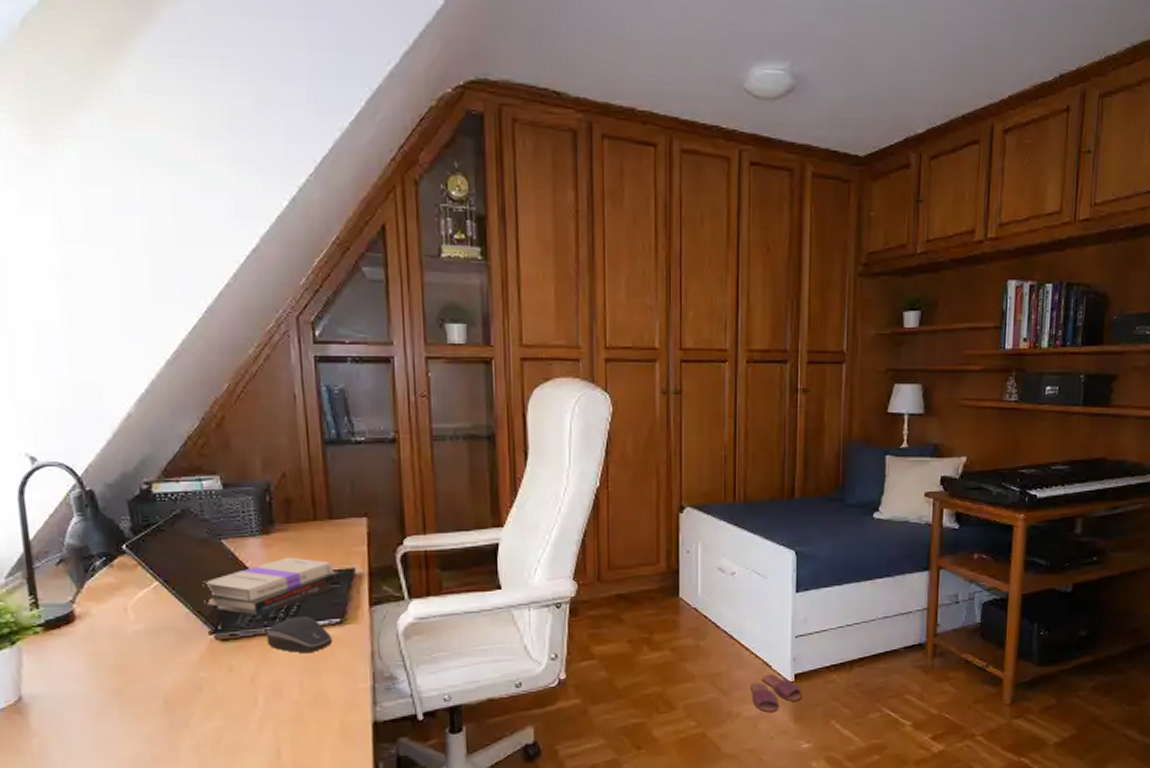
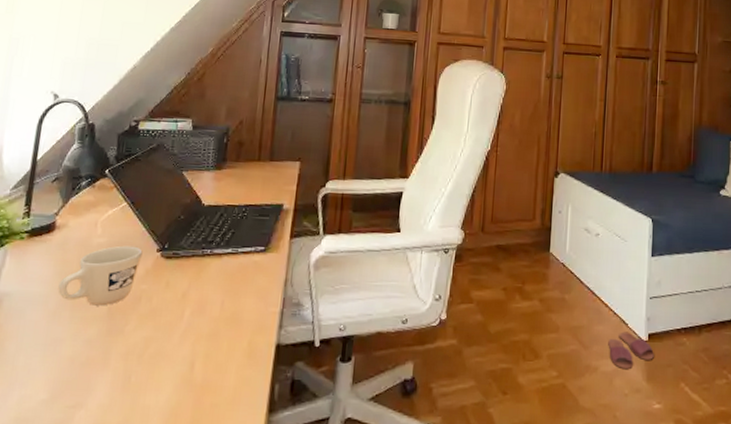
mug: none [96,630,192,700] -> present [58,245,143,306]
books: present [202,557,341,617] -> none [158,190,272,240]
computer mouse: present [266,615,333,654] -> none [202,241,256,276]

